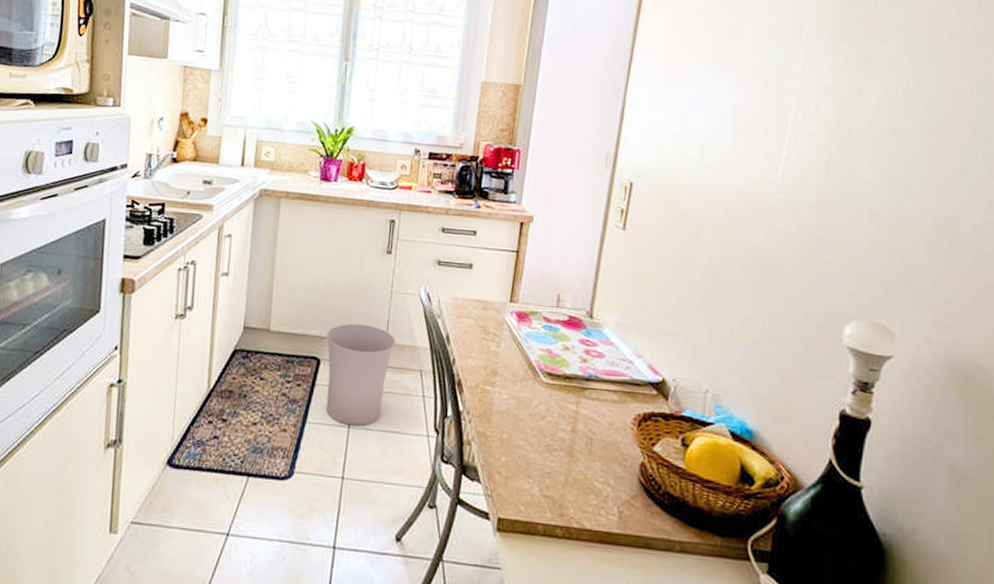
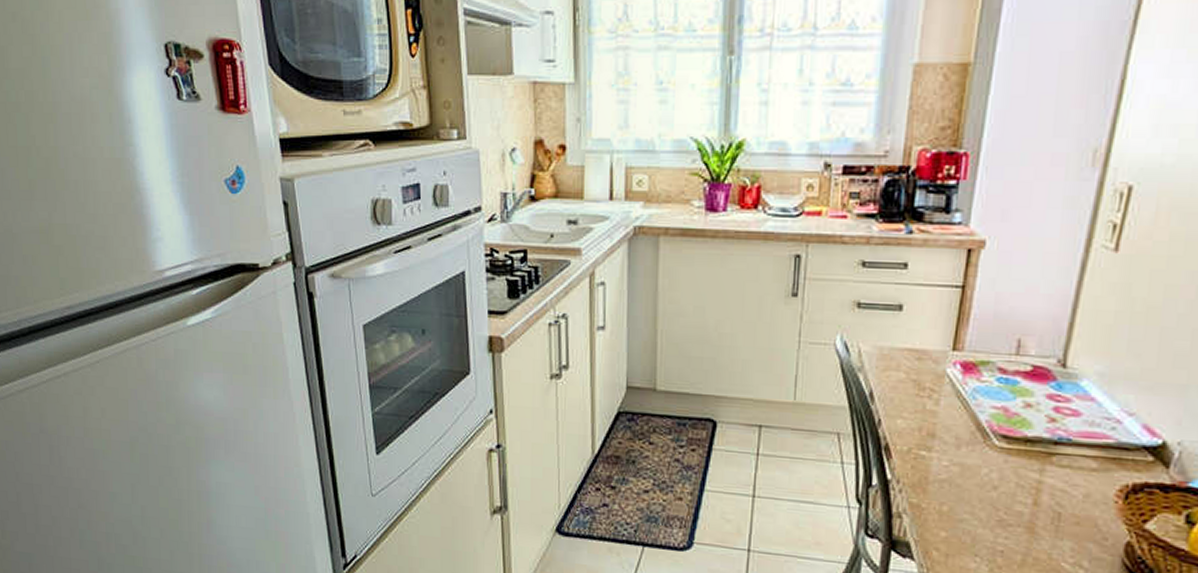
waste bin: present [326,323,395,426] -> none [723,380,806,496]

